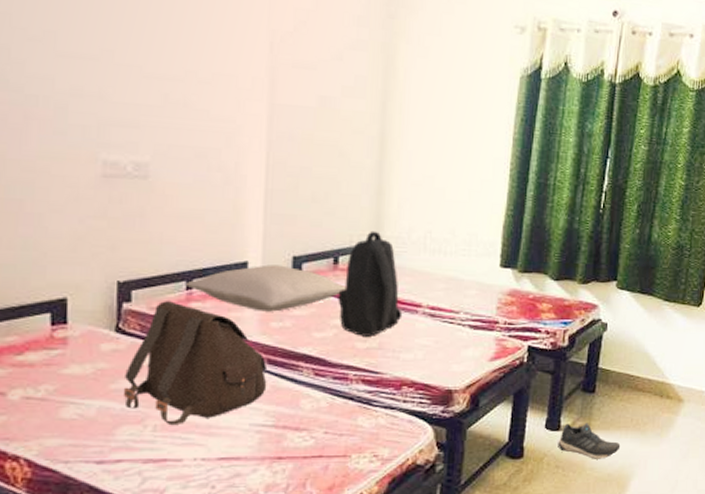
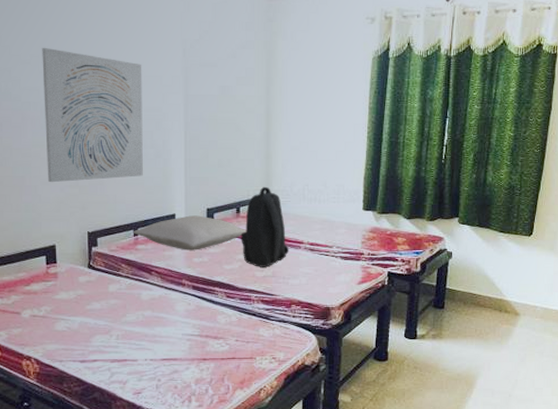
wall art: none [59,20,211,211] -> present [42,47,143,183]
satchel: present [123,301,268,424] -> none [95,245,193,334]
shoe: present [558,423,621,459] -> none [415,333,467,362]

